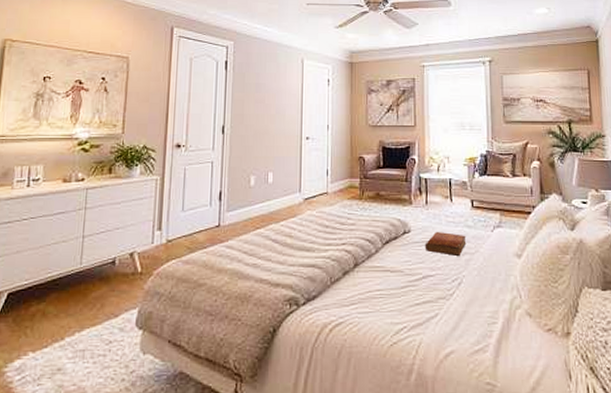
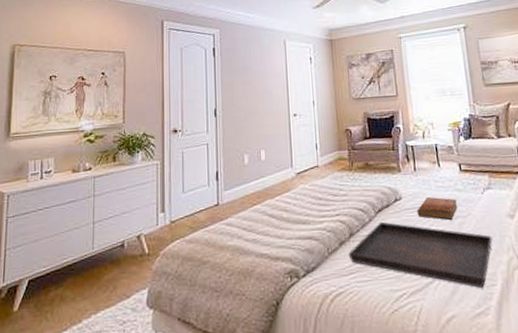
serving tray: none [351,253,498,325] -> present [348,221,493,288]

